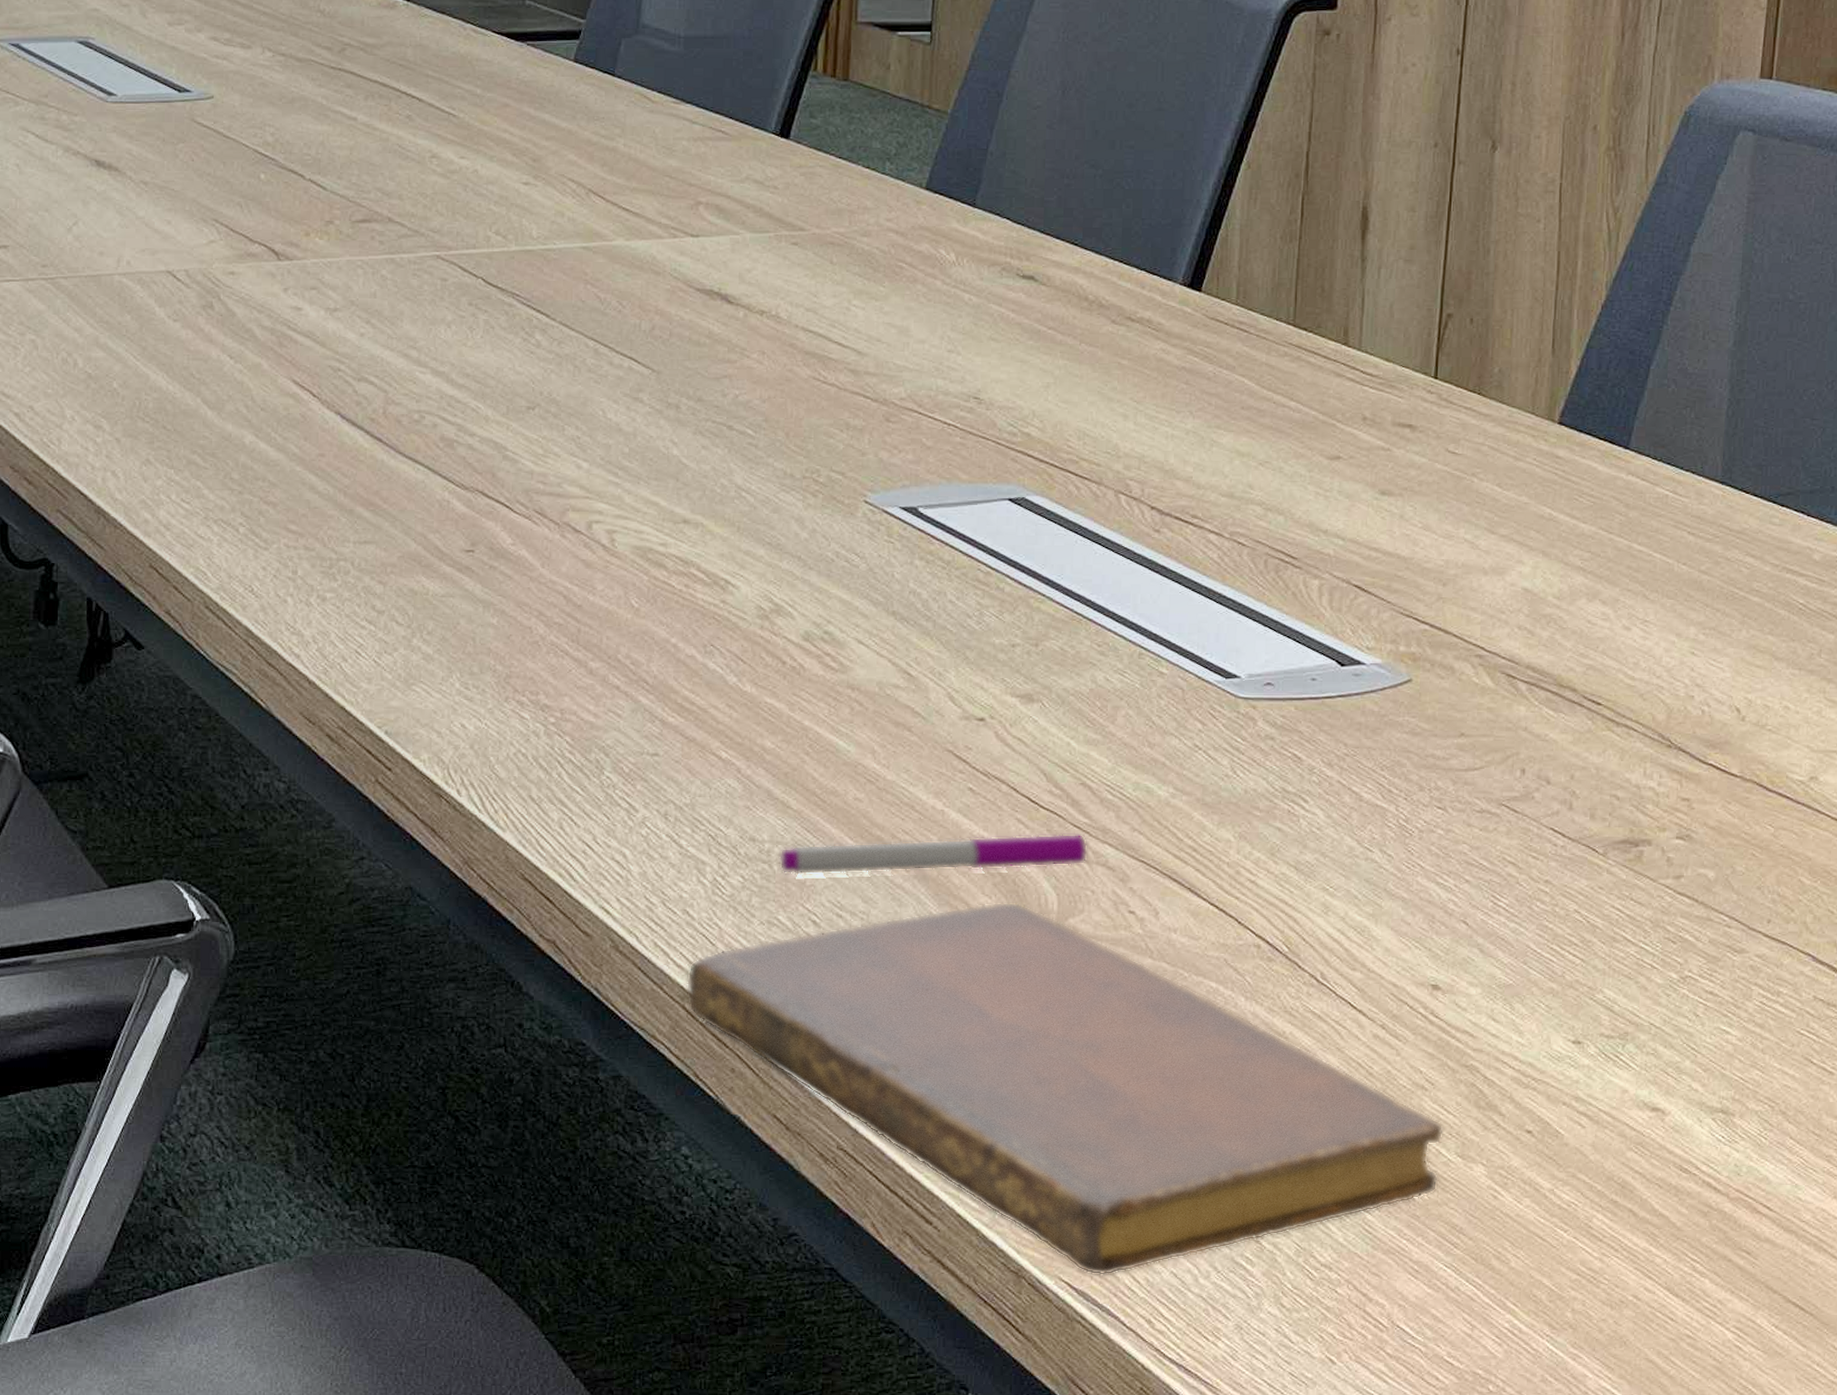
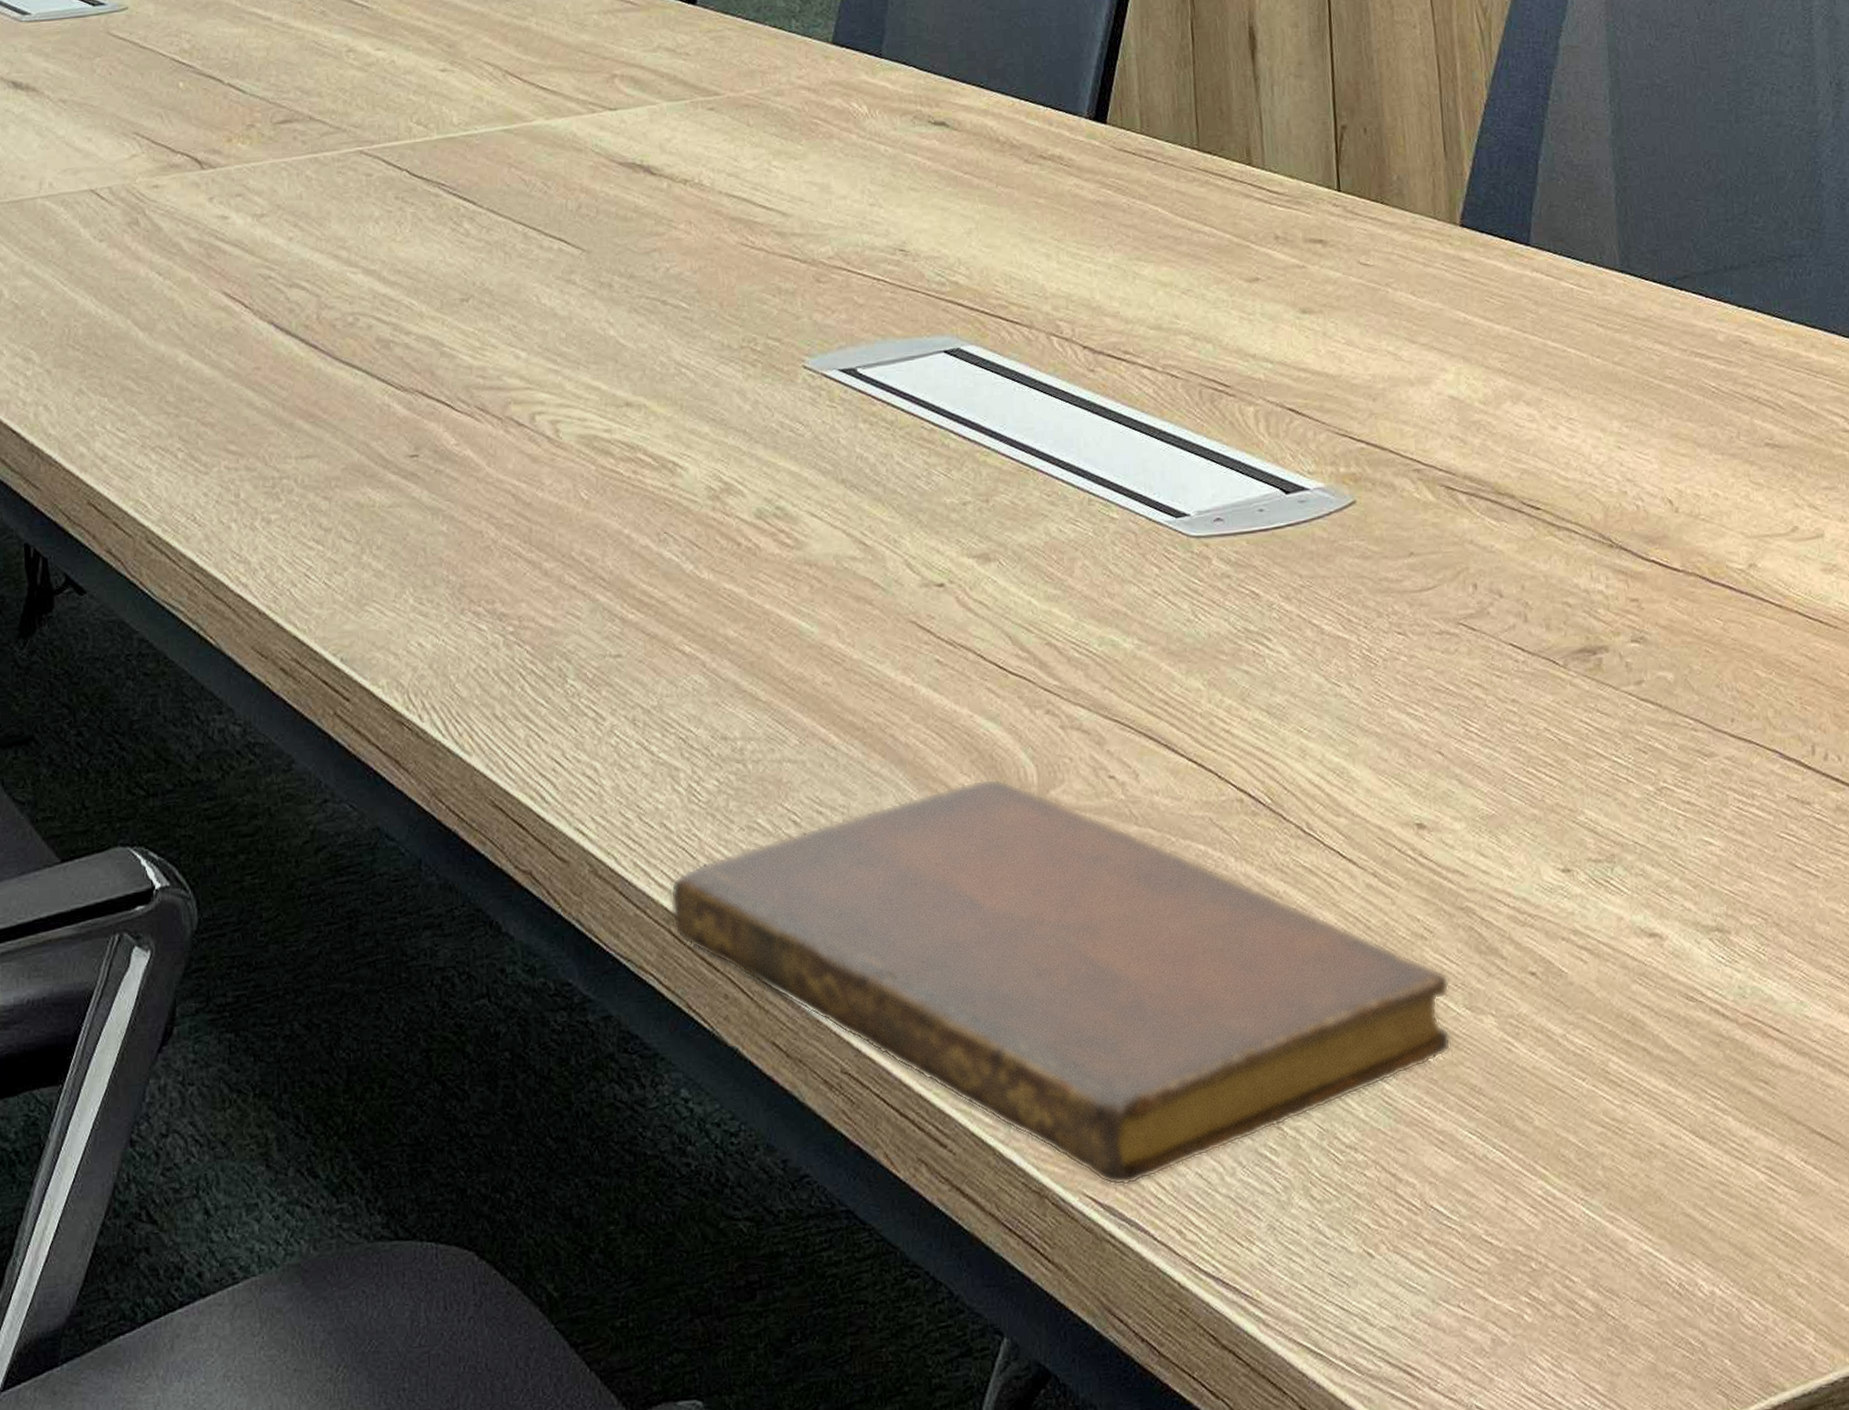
pen: present [779,833,1088,876] -> none [753,697,1062,773]

